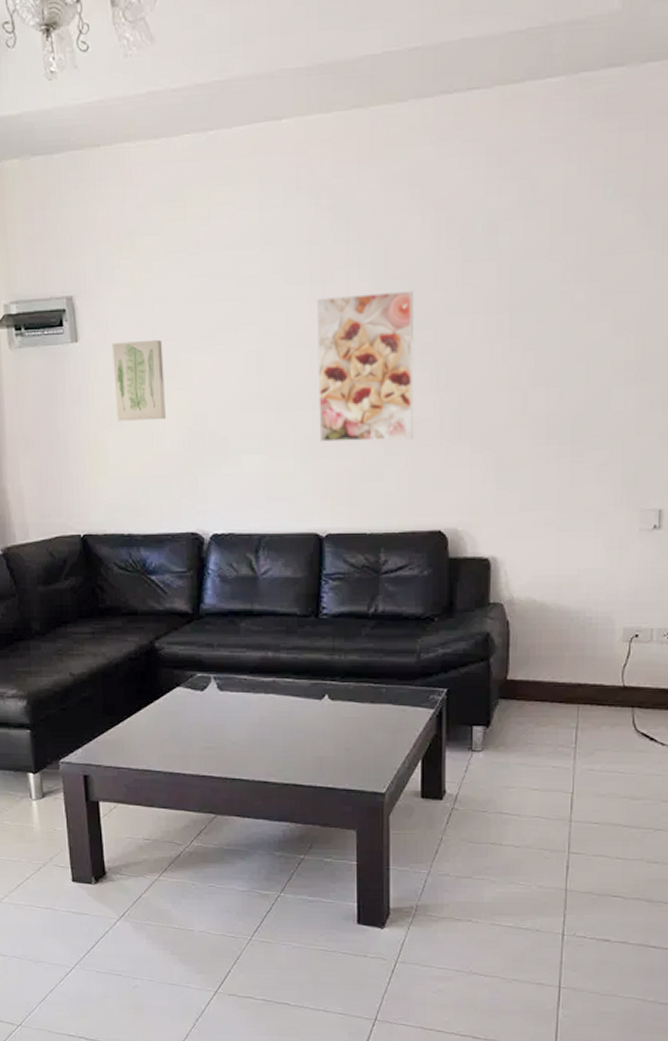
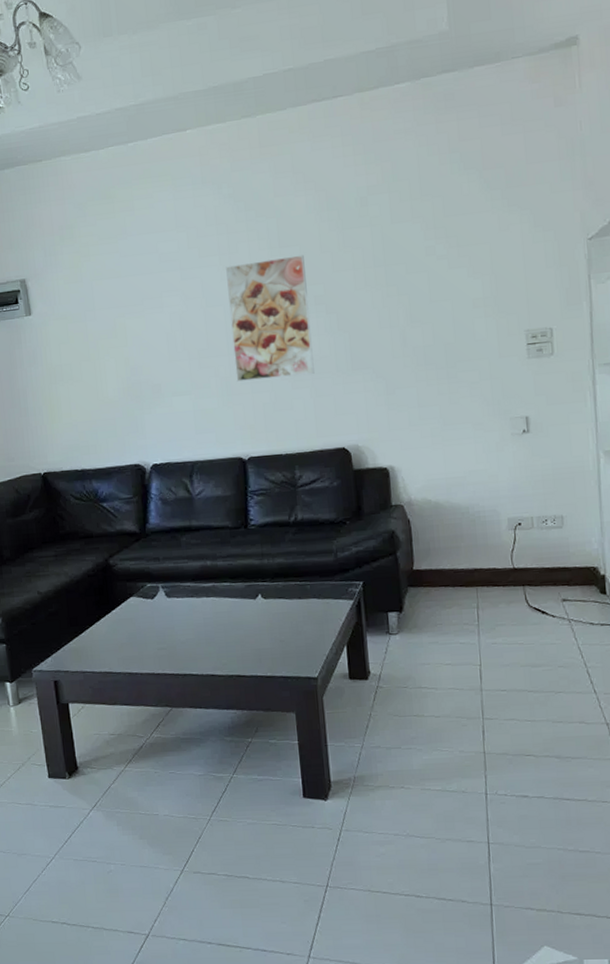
wall art: present [112,339,166,421] -> none [60,308,107,377]

